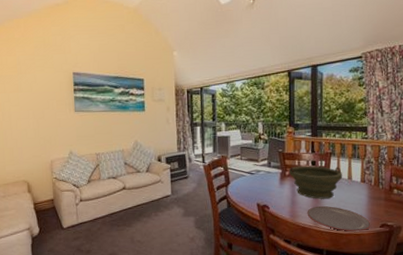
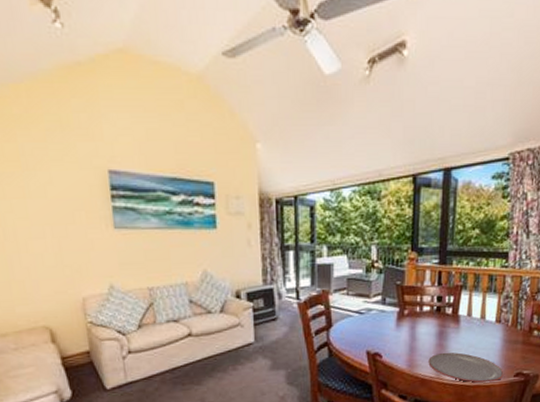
bowl: present [288,166,343,199] -> none [408,302,475,344]

